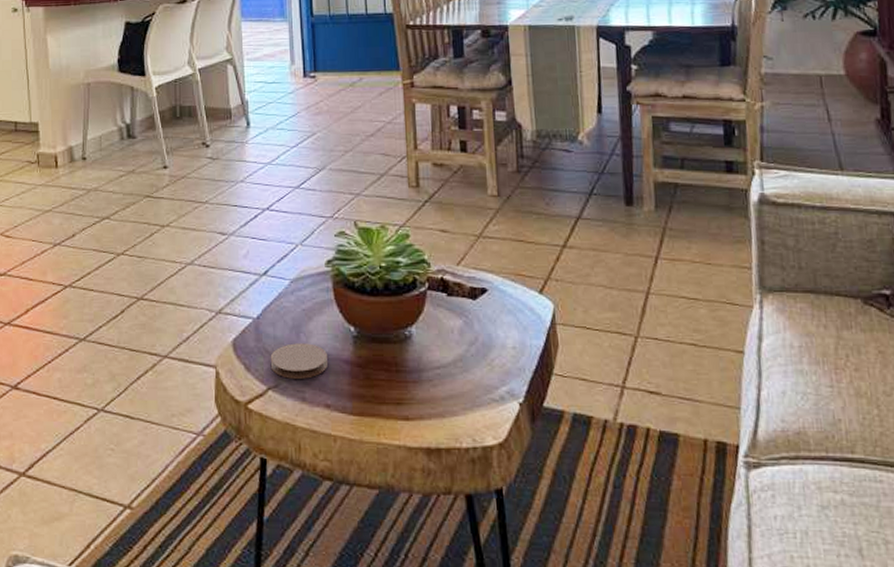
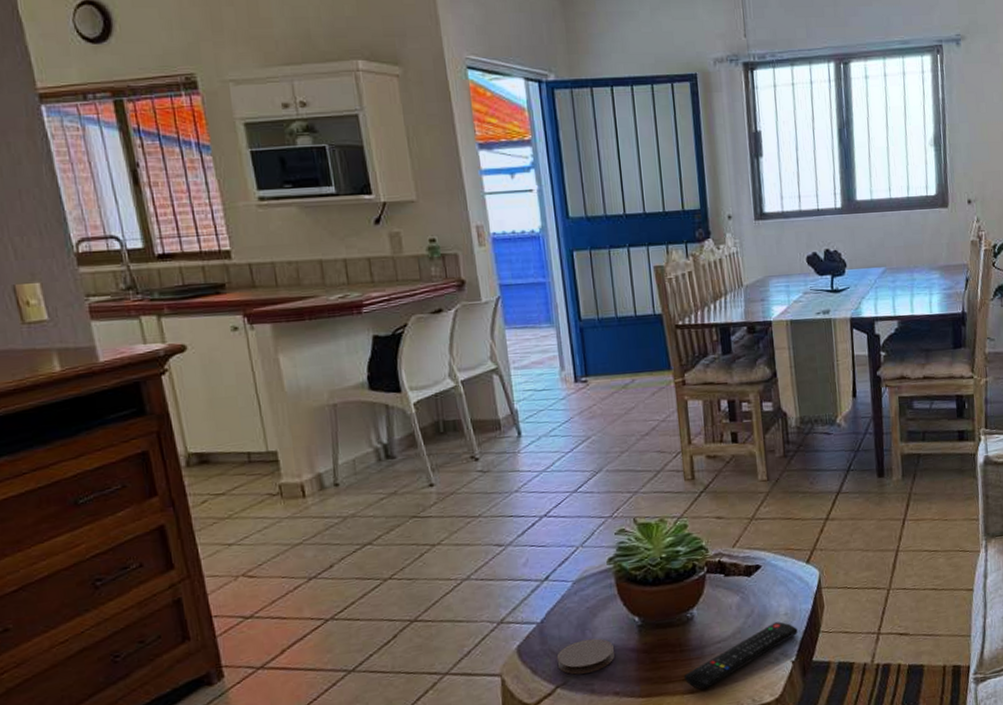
remote control: none [398,355,527,417] -> present [683,621,798,689]

